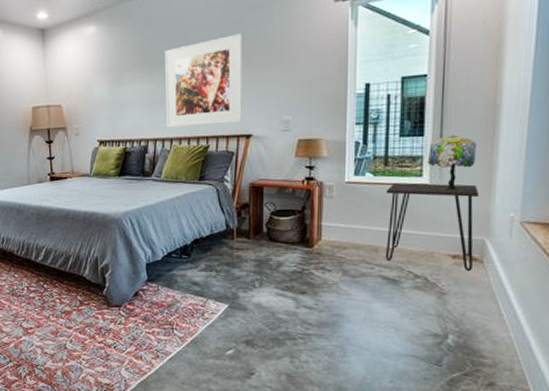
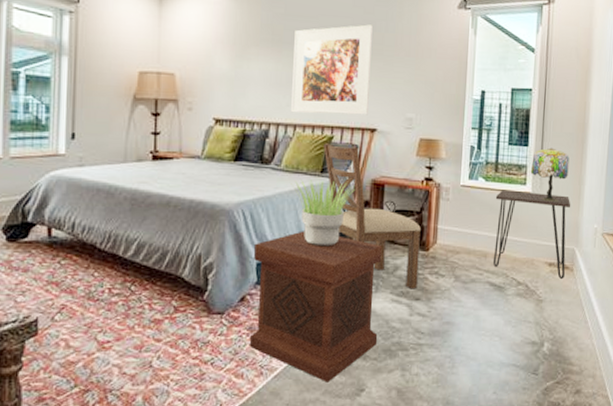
side table: none [143,234,265,366] -> present [249,231,383,382]
potted plant: none [171,187,233,247] -> present [291,179,355,246]
chair: none [200,153,303,284] -> present [323,143,421,289]

